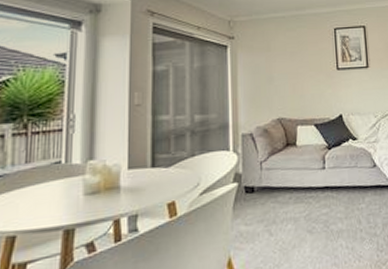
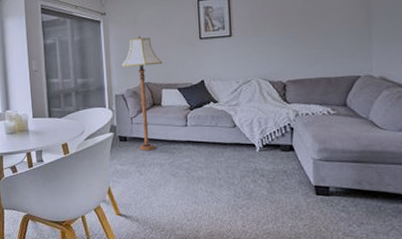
floor lamp: none [251,64,298,204] -> present [122,36,163,151]

